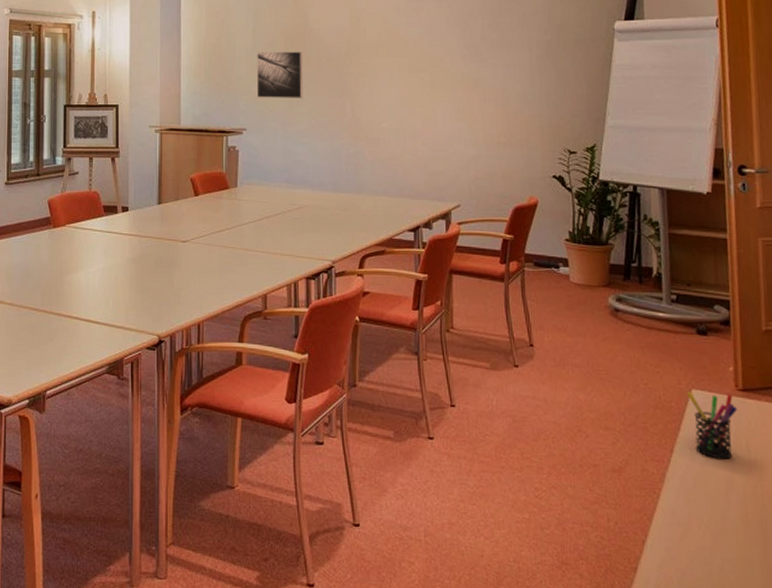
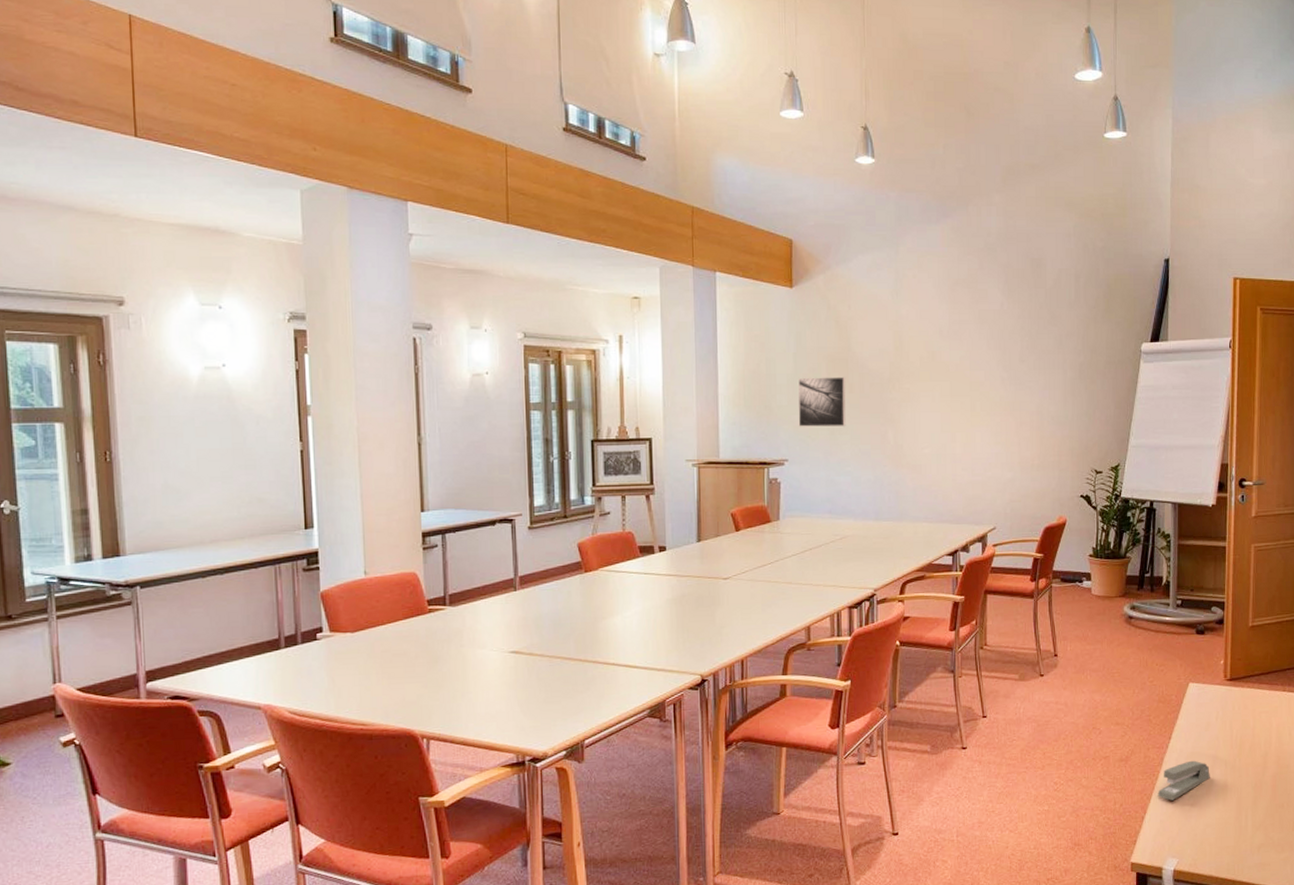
stapler: none [660,480,725,525] -> present [1157,760,1210,801]
pen holder: present [687,392,738,460] -> none [1185,684,1225,741]

